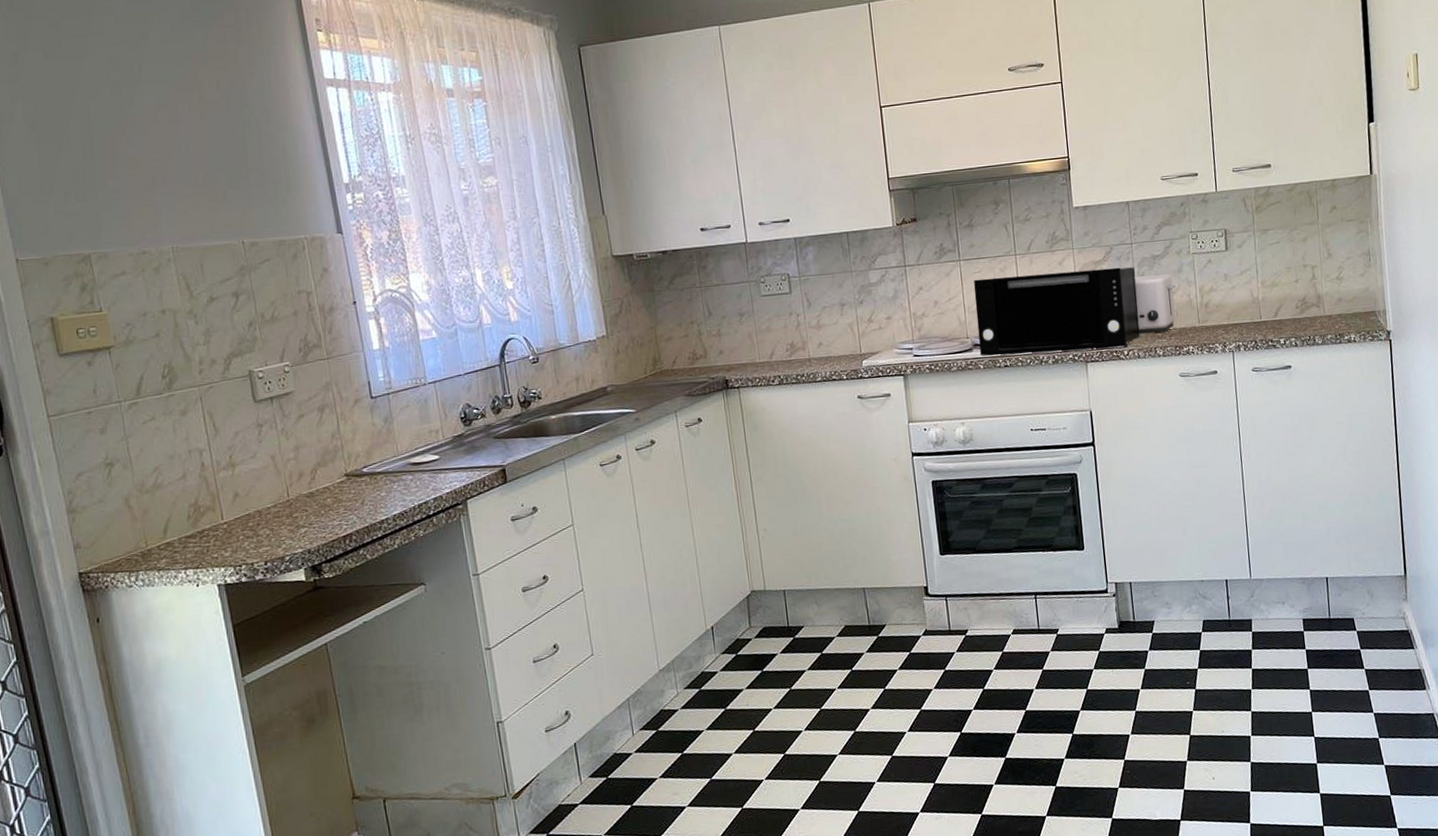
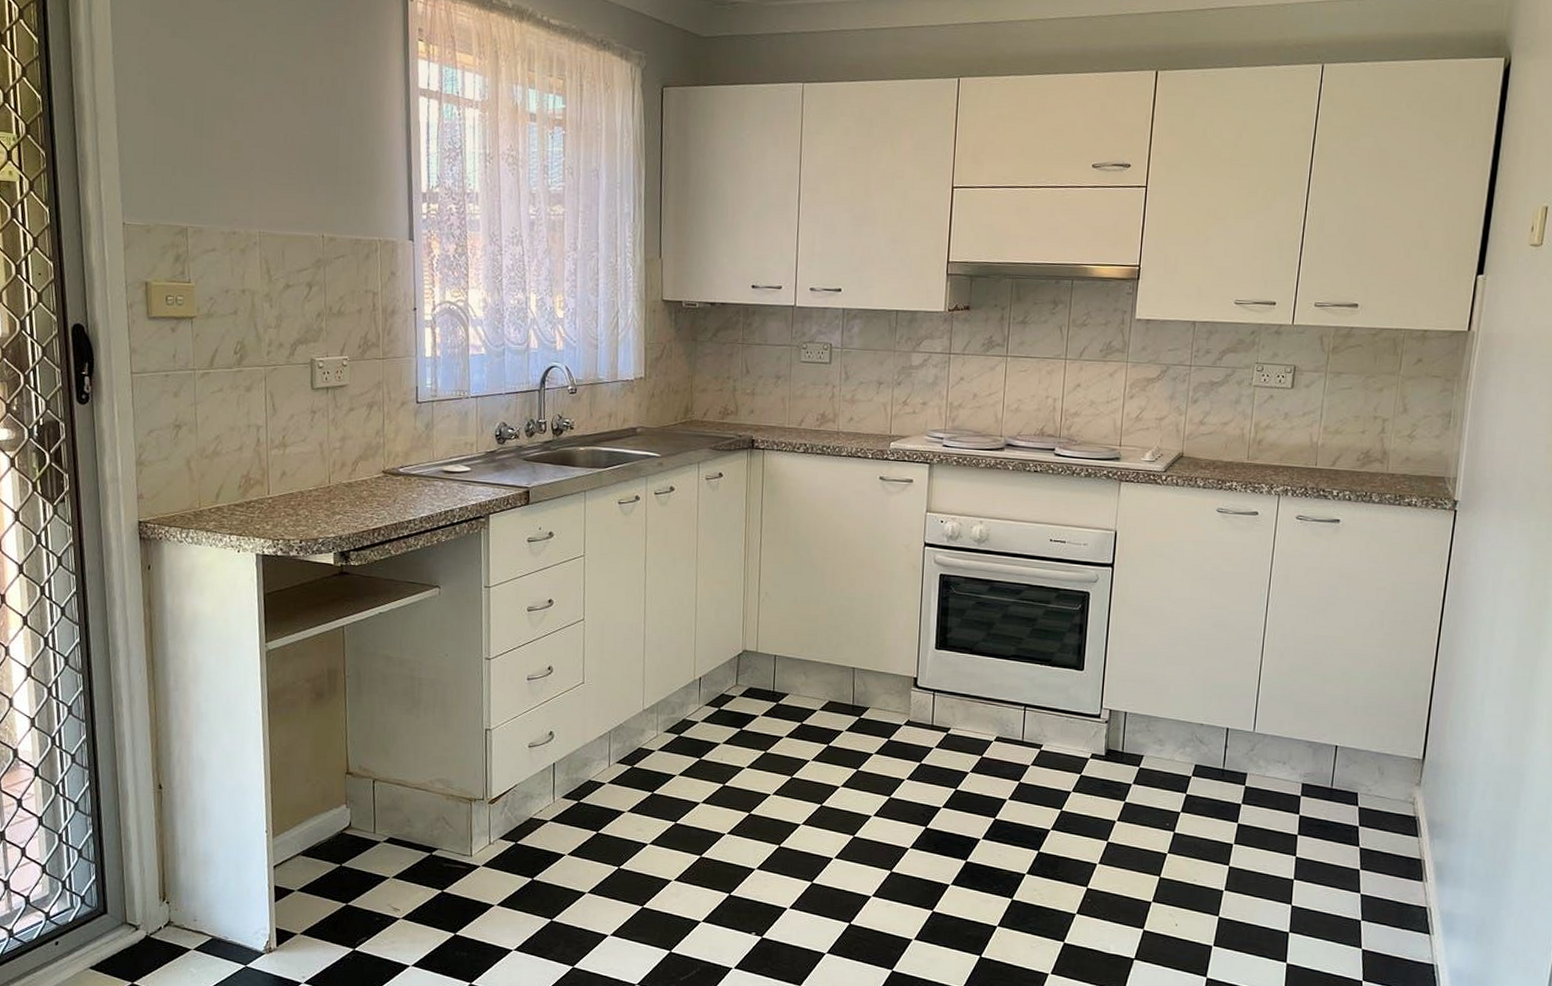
microwave: present [973,267,1140,356] -> none [1011,378,1190,471]
toaster: present [1134,273,1176,334] -> none [1181,400,1230,464]

